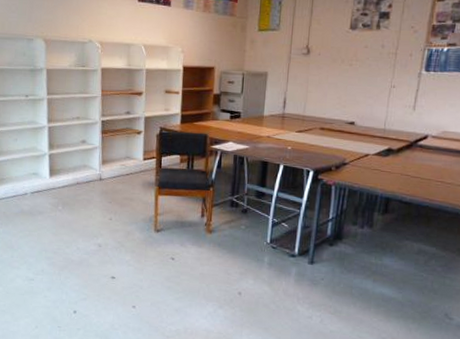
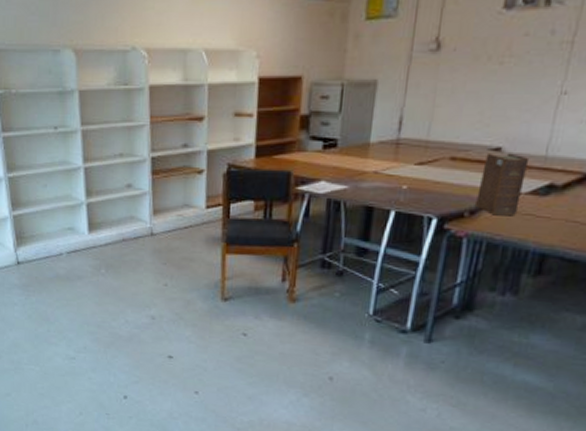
book: none [339,125,374,171] -> present [476,152,530,216]

